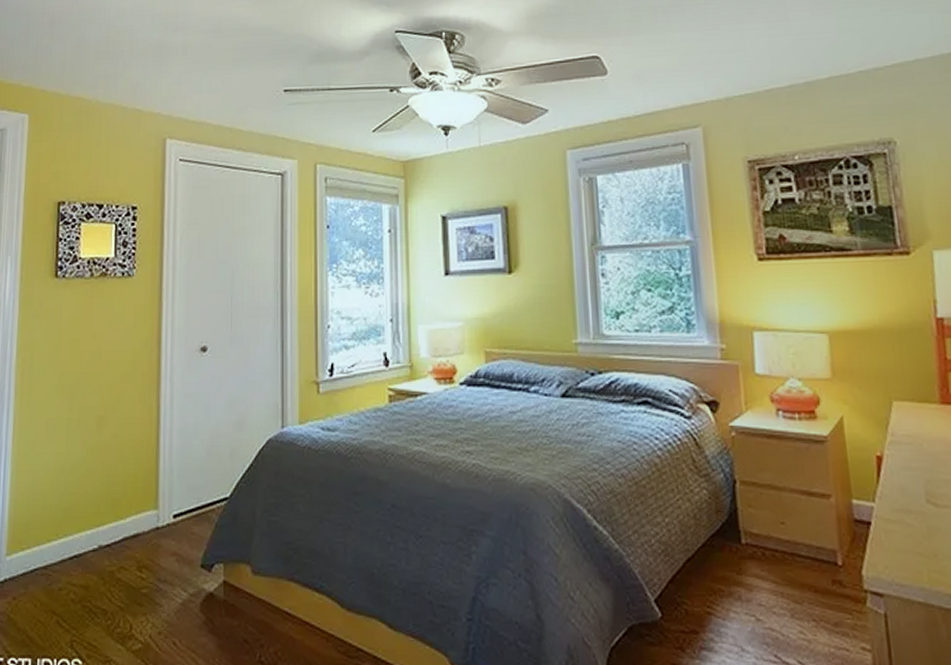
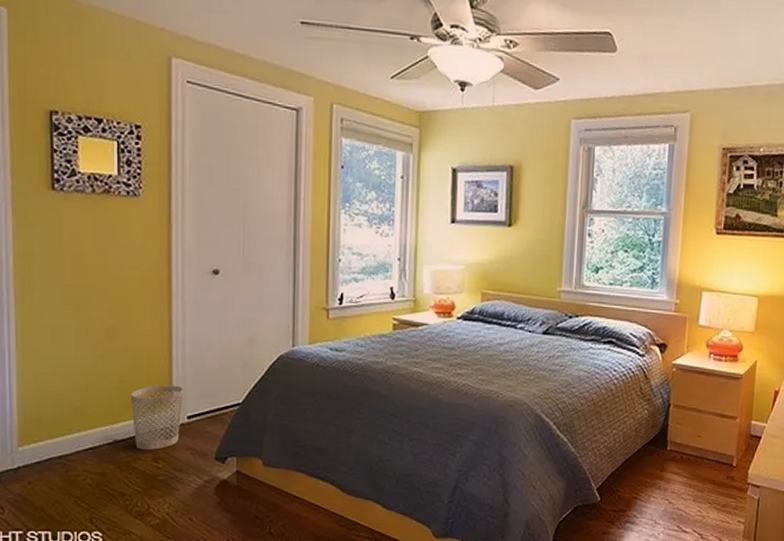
wastebasket: none [117,479,171,556] -> present [130,385,184,450]

